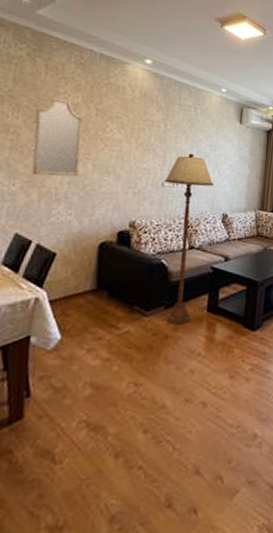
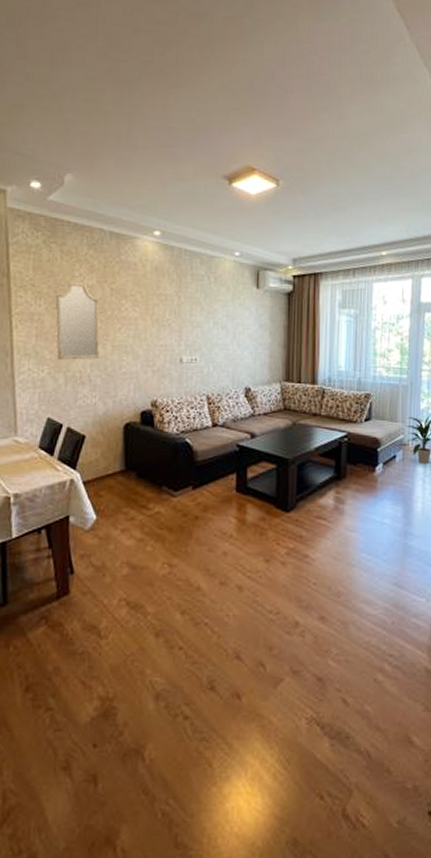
floor lamp: present [164,153,214,325] -> none [183,325,233,506]

